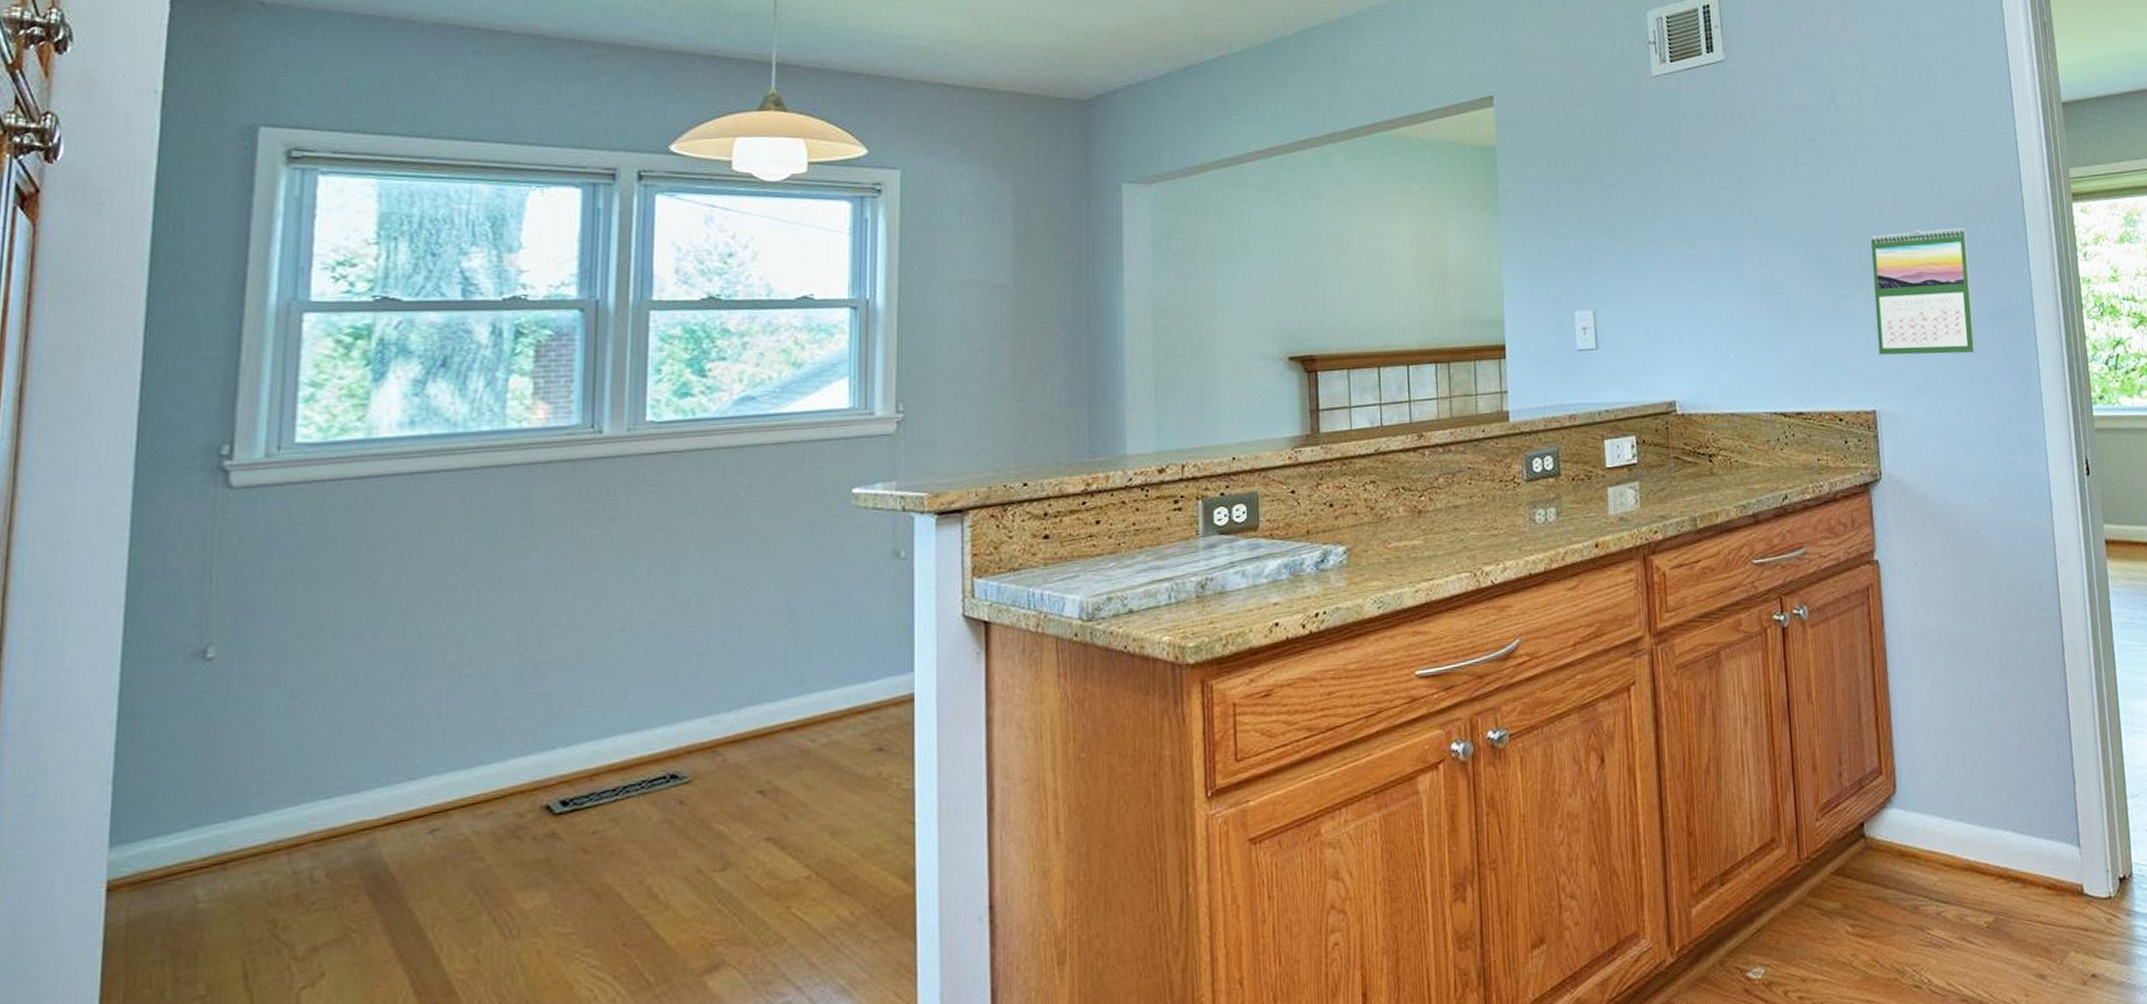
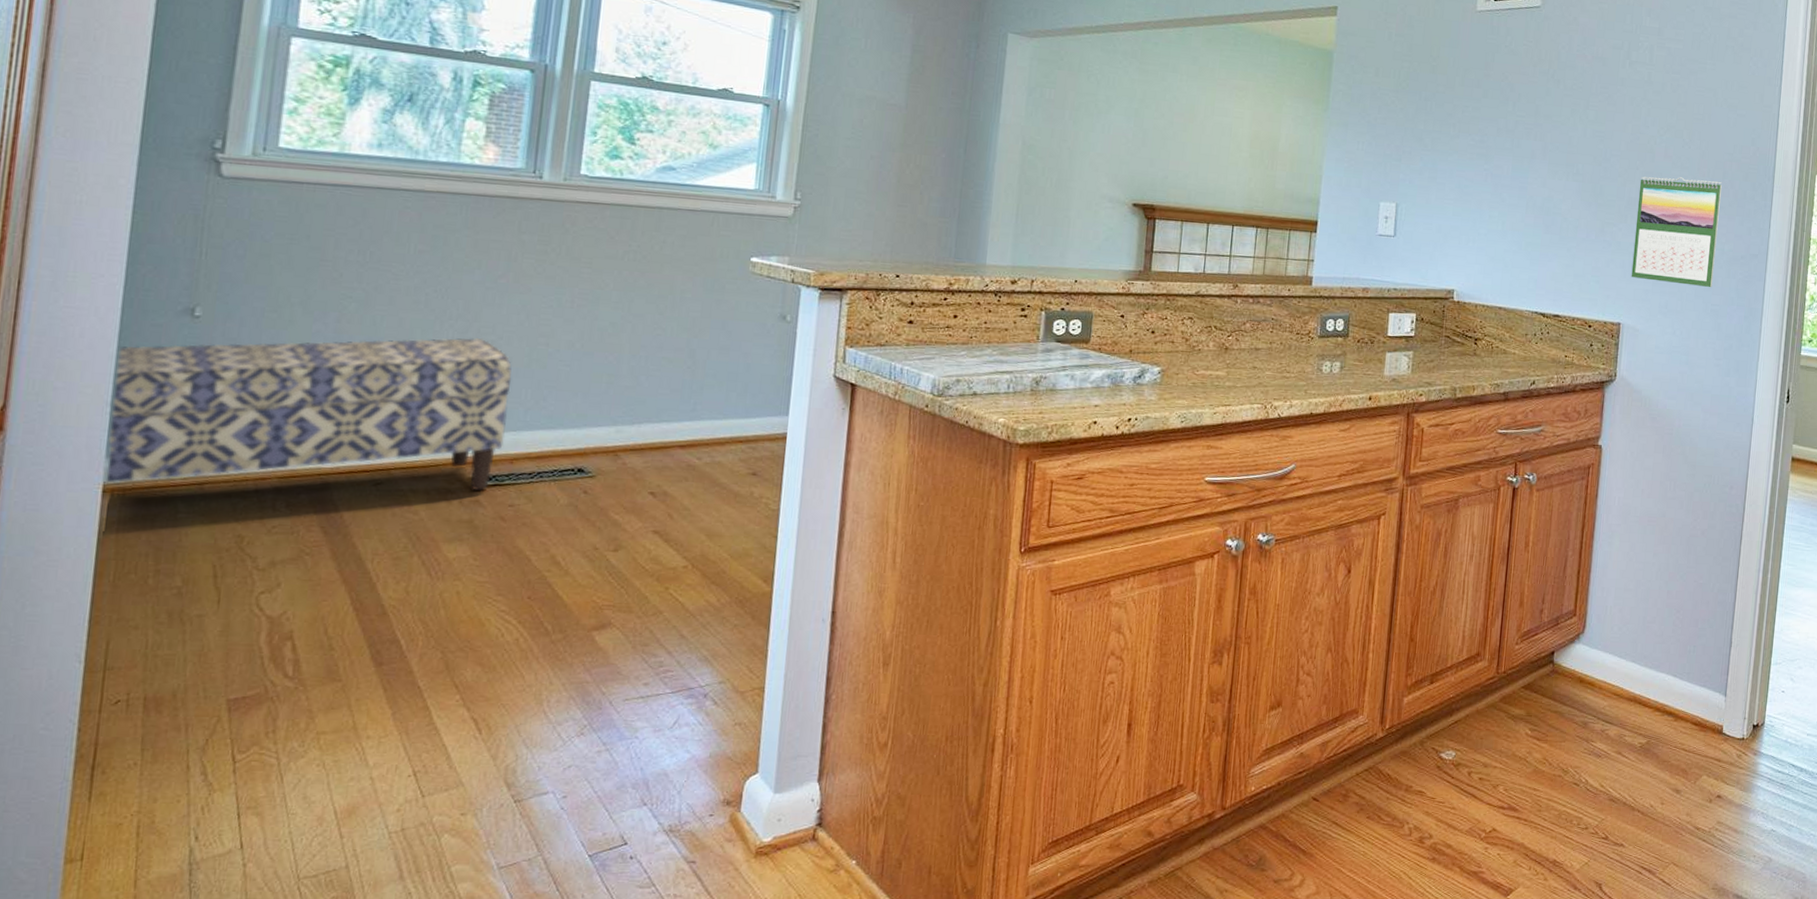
bench: none [107,634,584,880] -> present [104,338,512,490]

